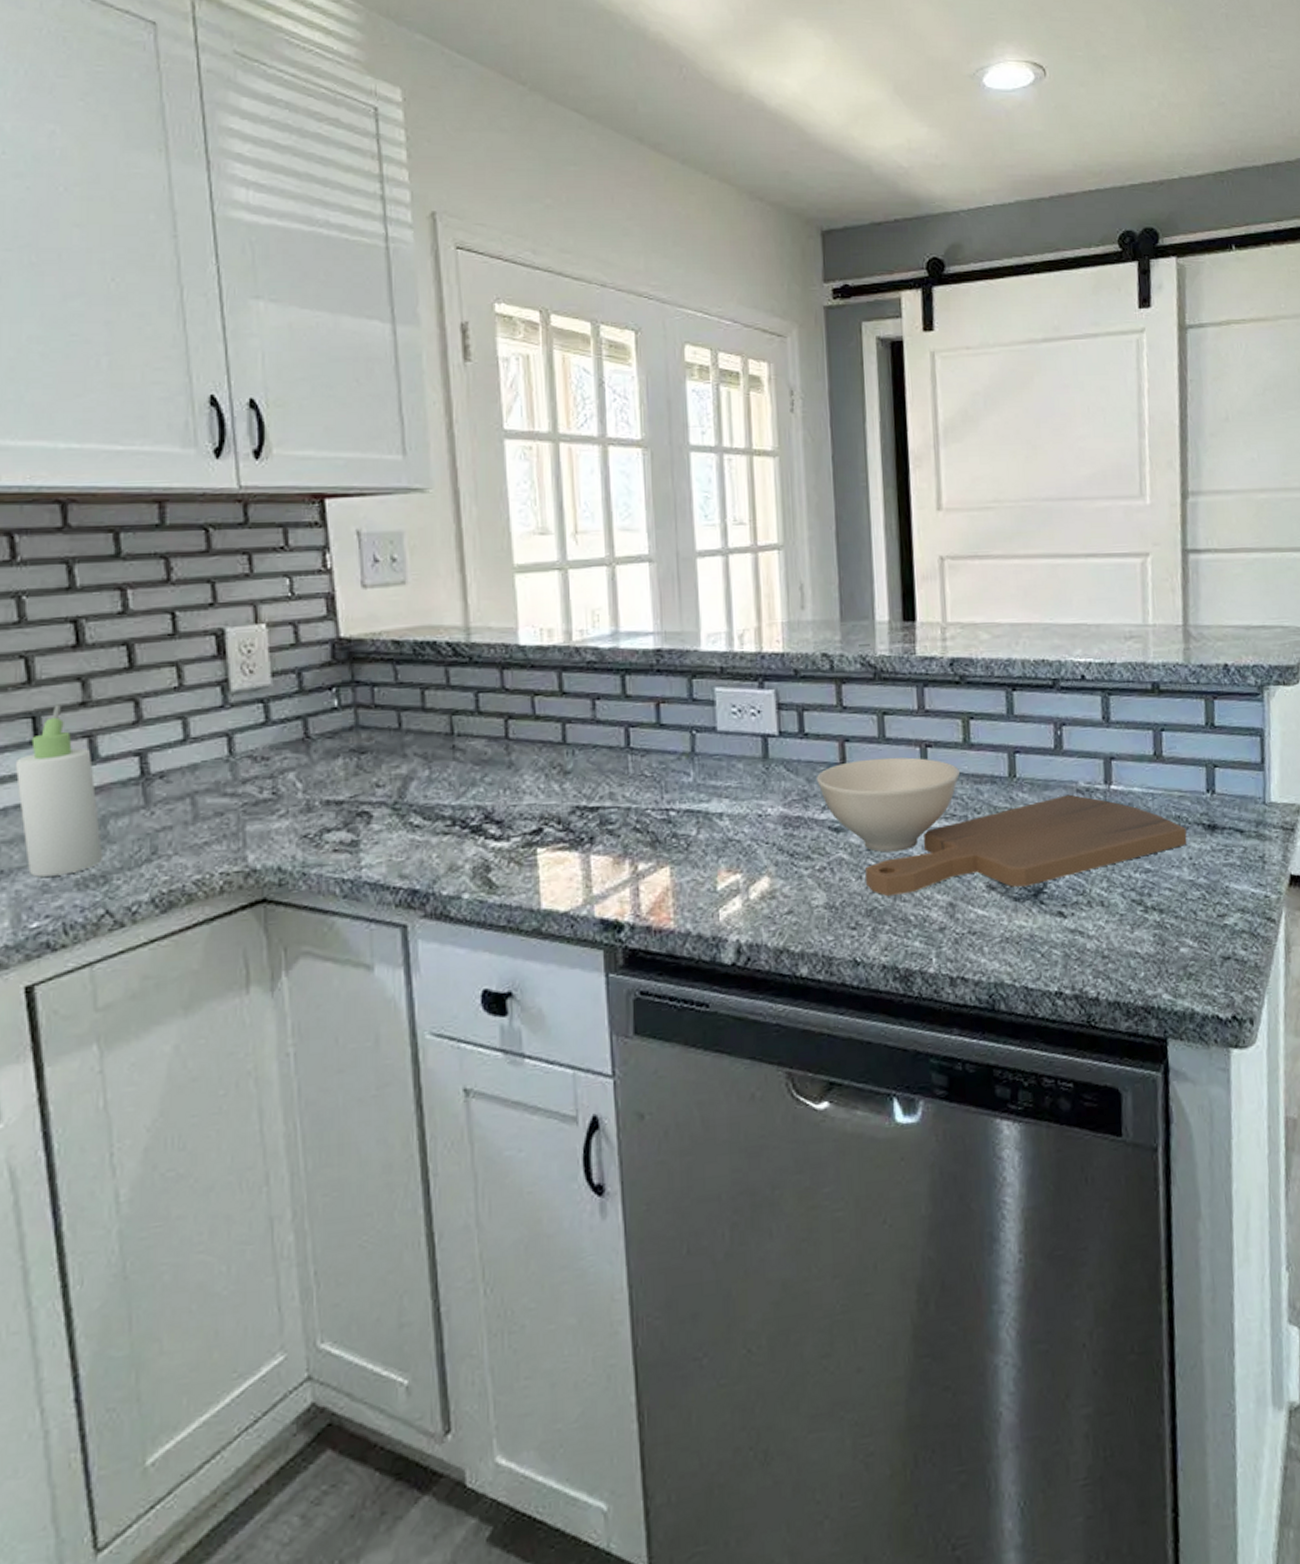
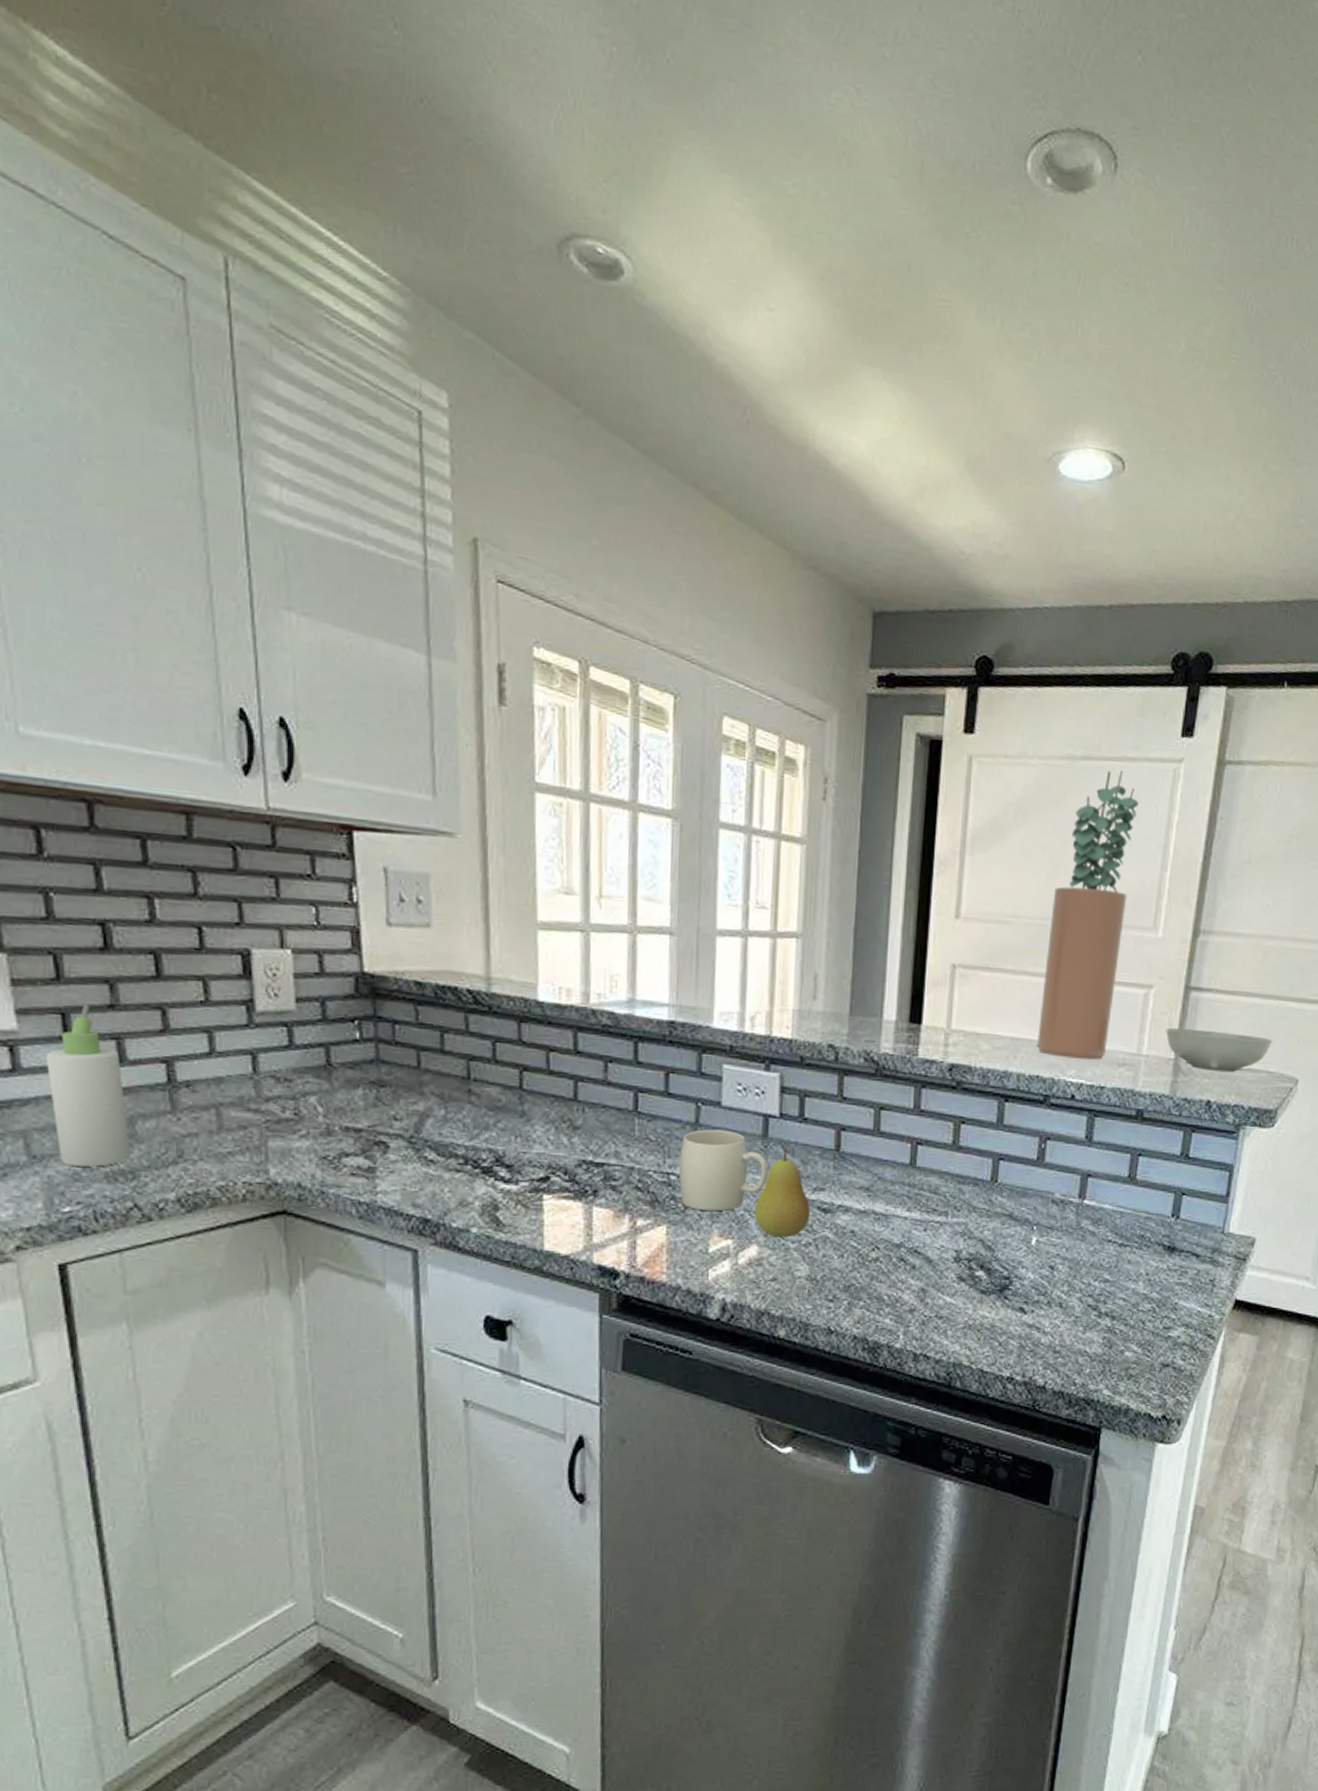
mug: none [677,756,773,846] -> present [678,1129,769,1212]
fruit: none [761,767,822,865] -> present [754,1148,811,1238]
bowl: present [816,757,961,853] -> none [810,1149,947,1237]
cutting board: present [865,794,1187,897] -> none [847,1203,1148,1281]
vase: none [1034,347,1111,638] -> present [1037,770,1139,1060]
bowl: none [1168,591,1282,634] -> present [1165,1027,1273,1073]

